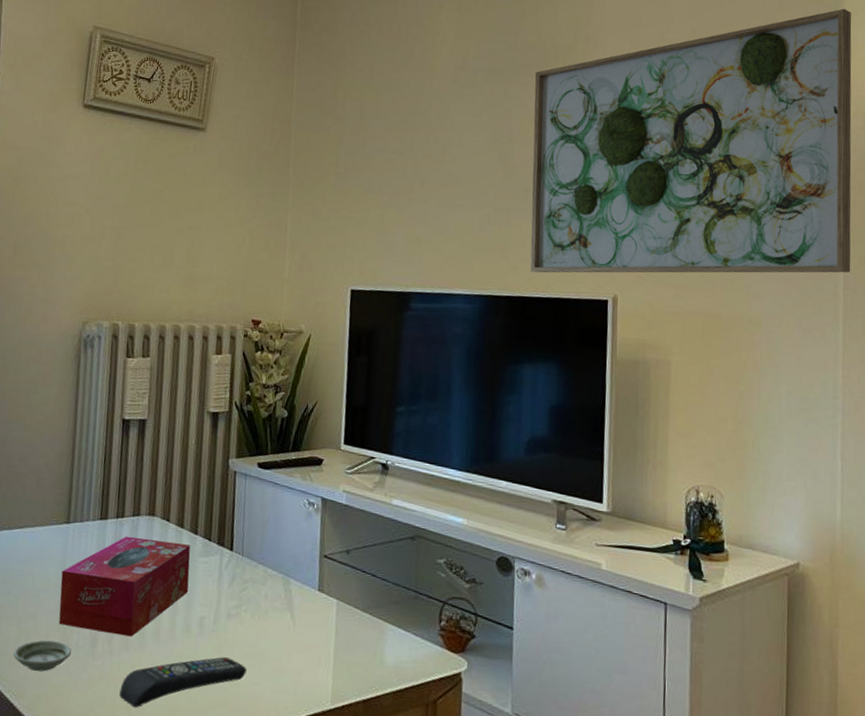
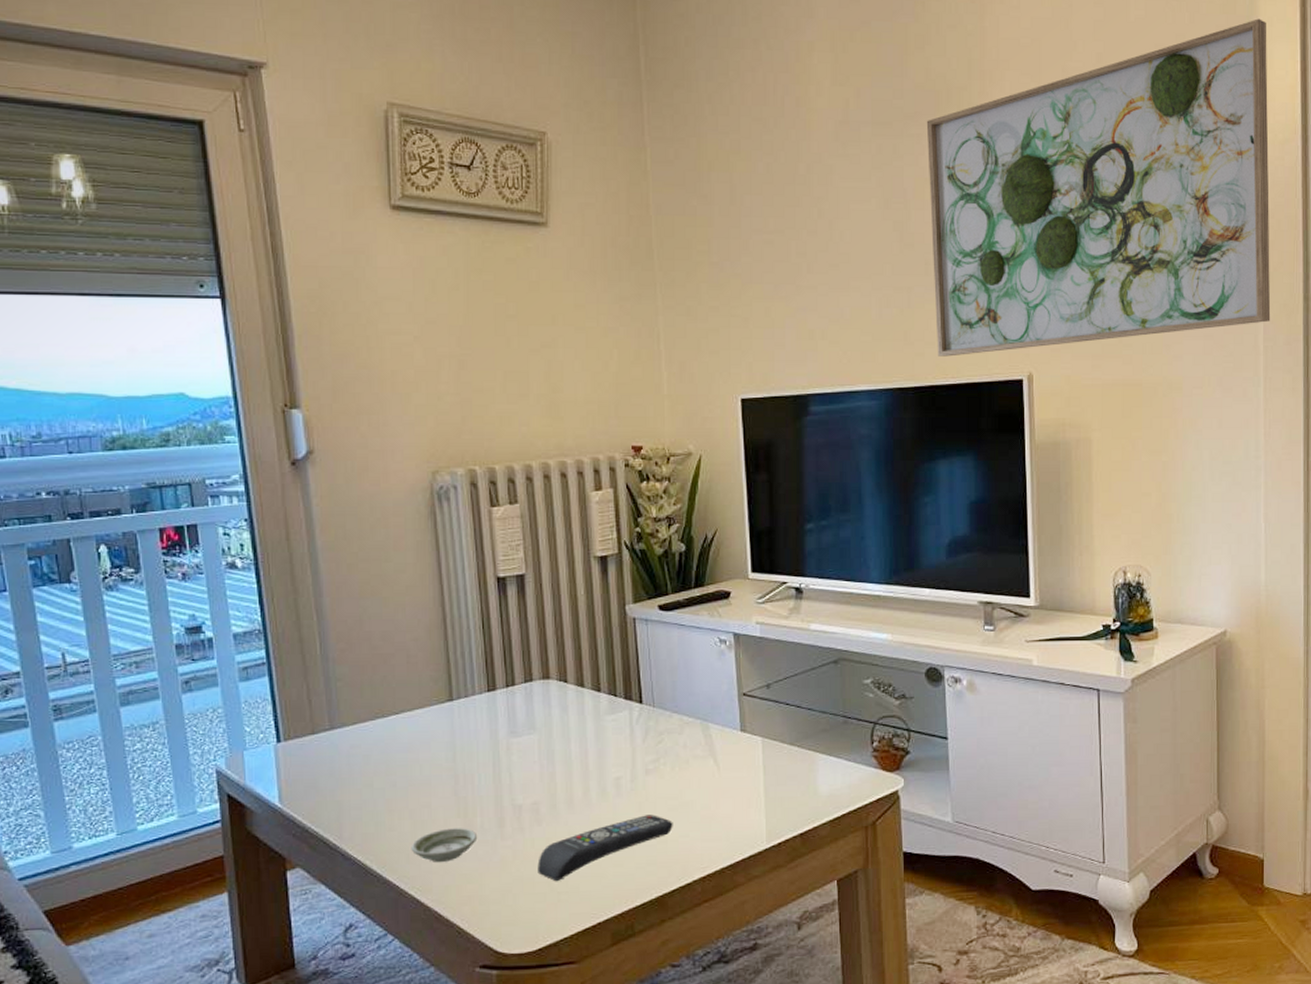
tissue box: present [58,536,191,637] -> none [452,704,599,811]

